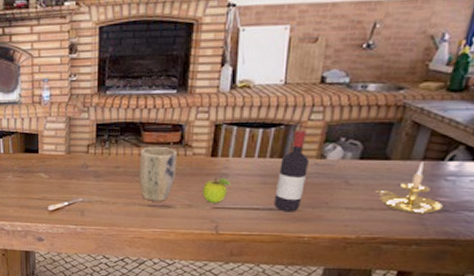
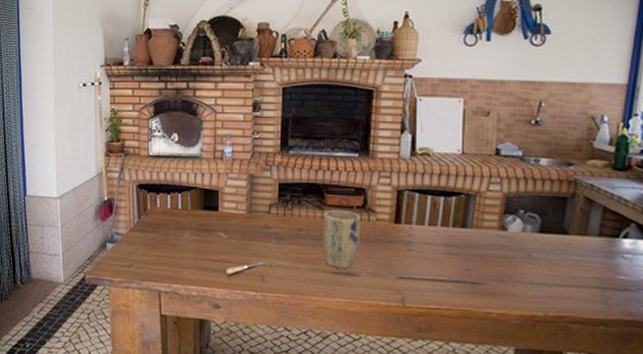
fruit: present [202,178,232,203] -> none [387,246,417,273]
wine bottle: present [274,130,310,212] -> none [460,200,492,286]
candle holder: present [375,162,443,214] -> none [557,238,624,292]

